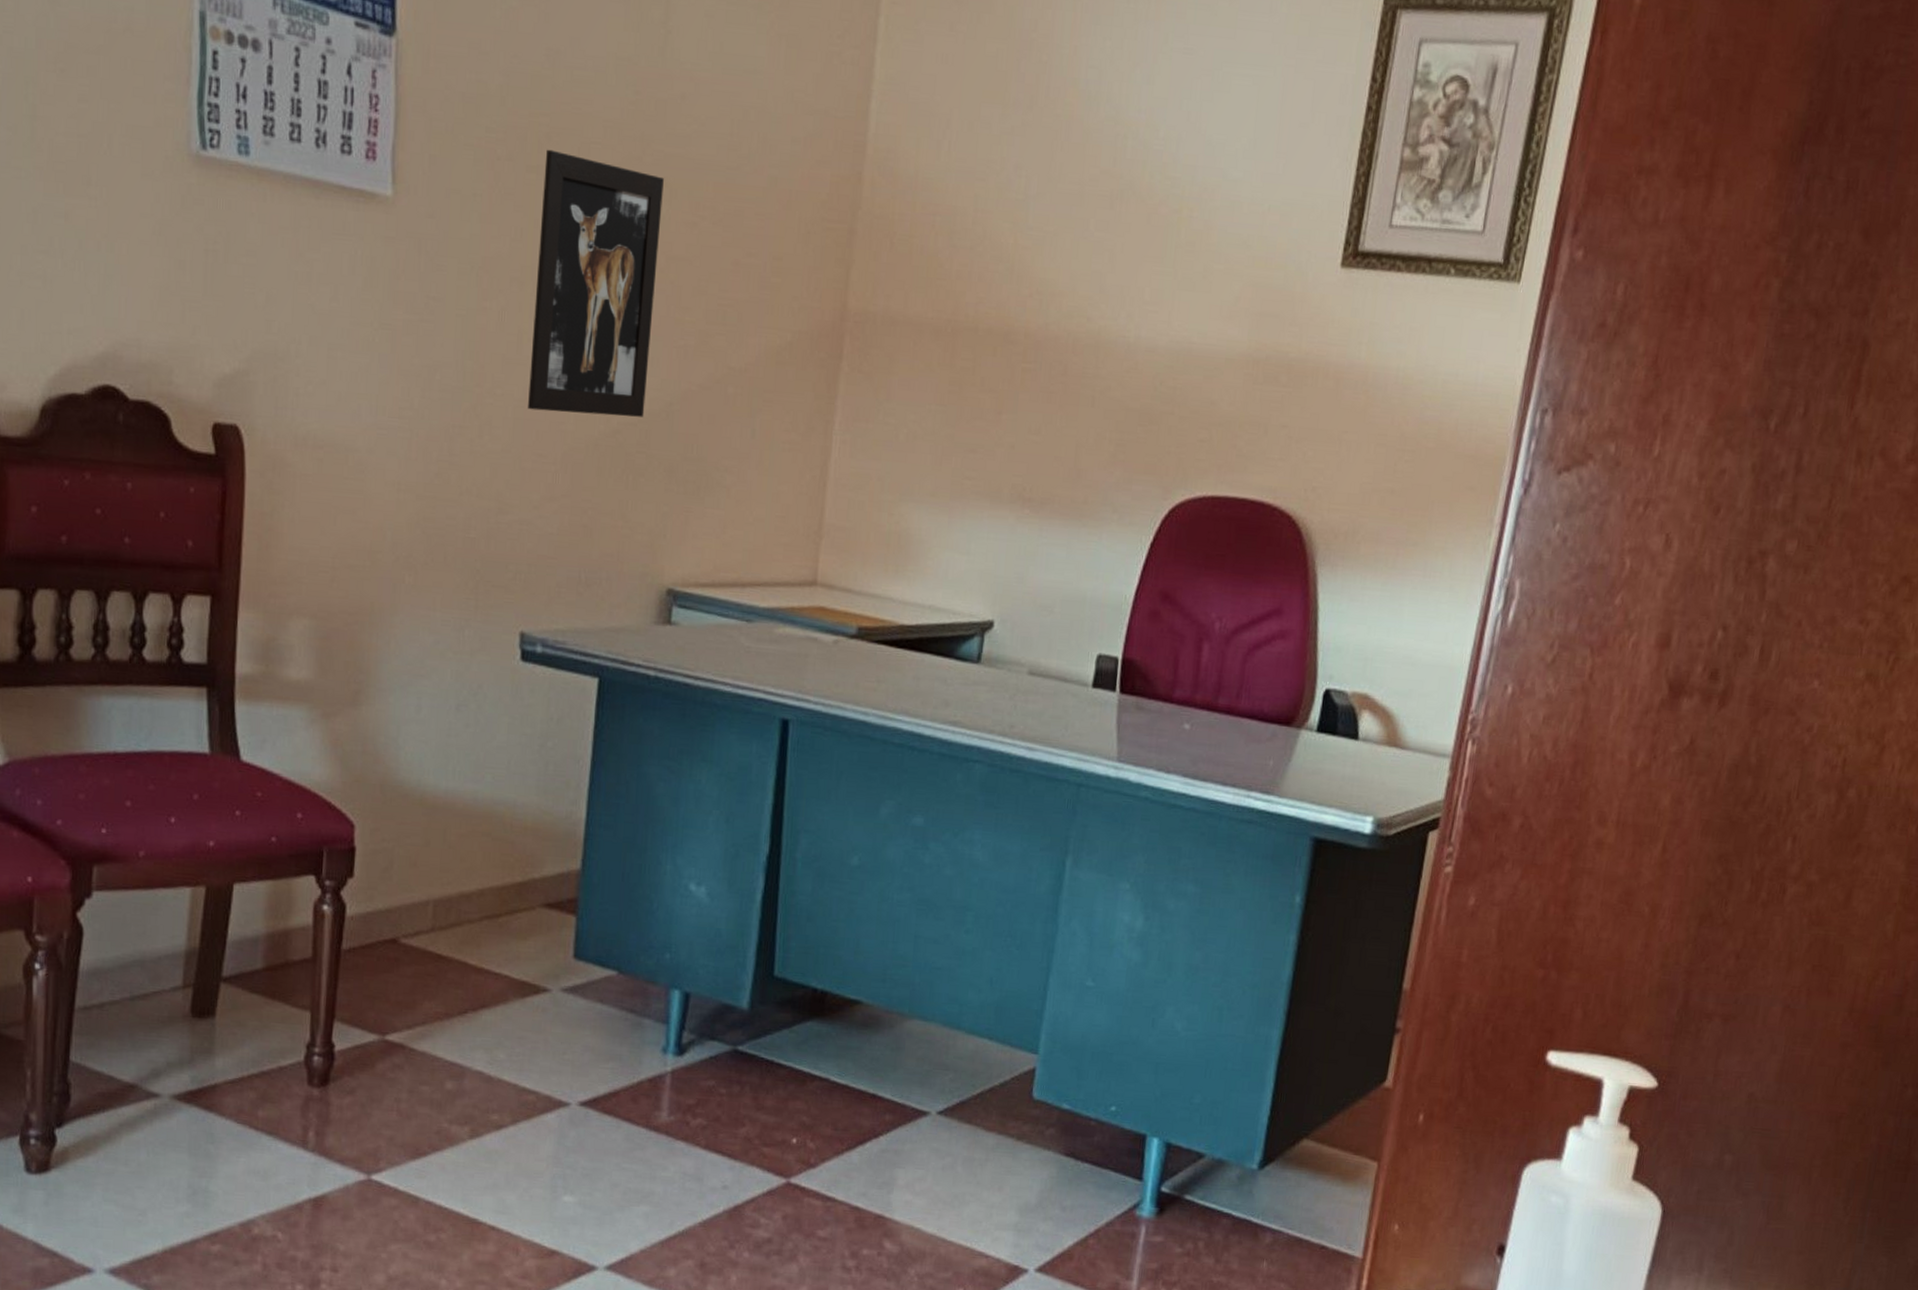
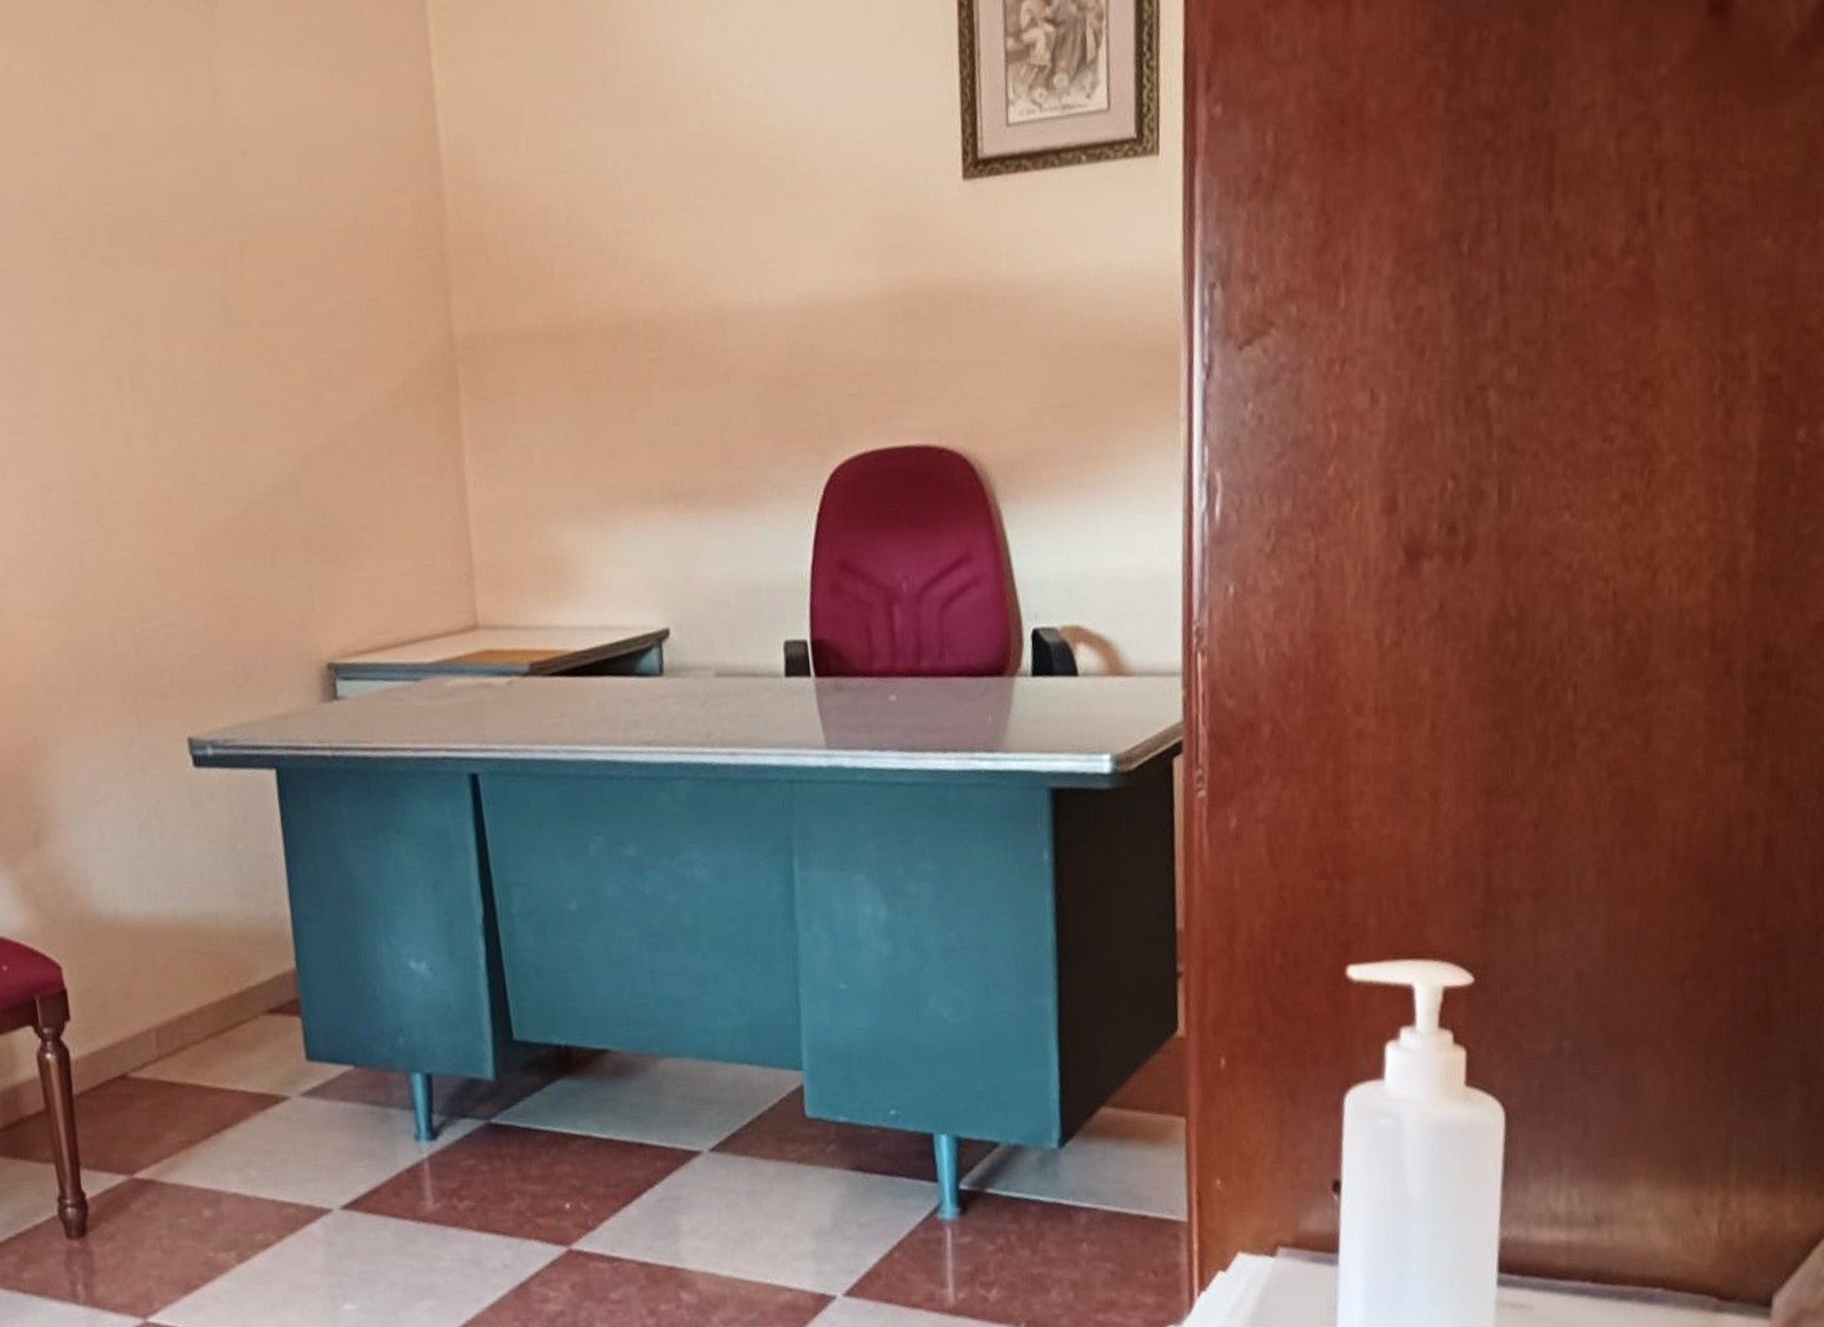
wall art: present [528,149,664,417] -> none [117,237,269,509]

